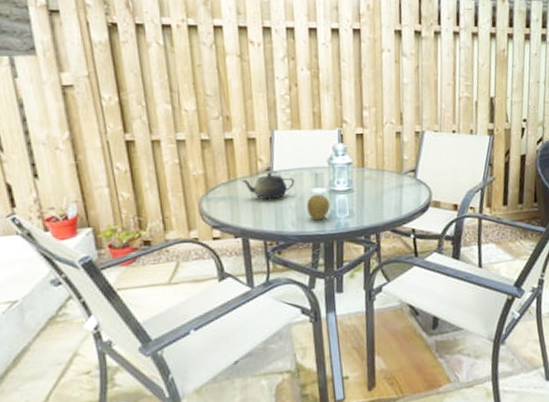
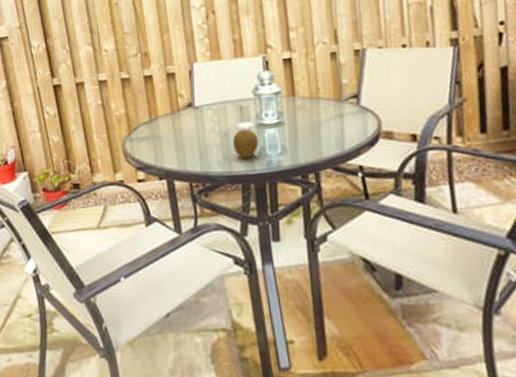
teapot: present [241,172,295,200] -> none [163,107,219,139]

